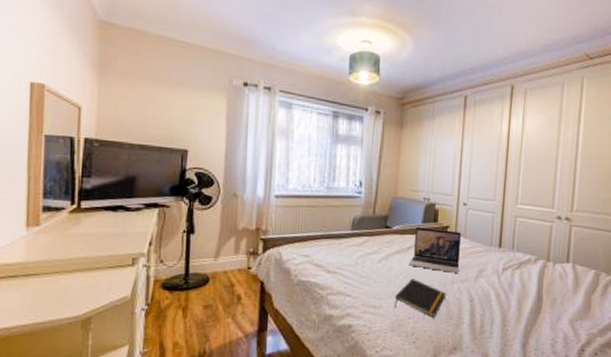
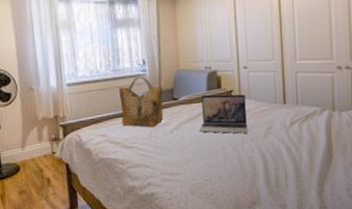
grocery bag: none [328,197,377,255] -> present [119,76,164,128]
notepad: present [394,279,447,318] -> none [190,144,239,178]

